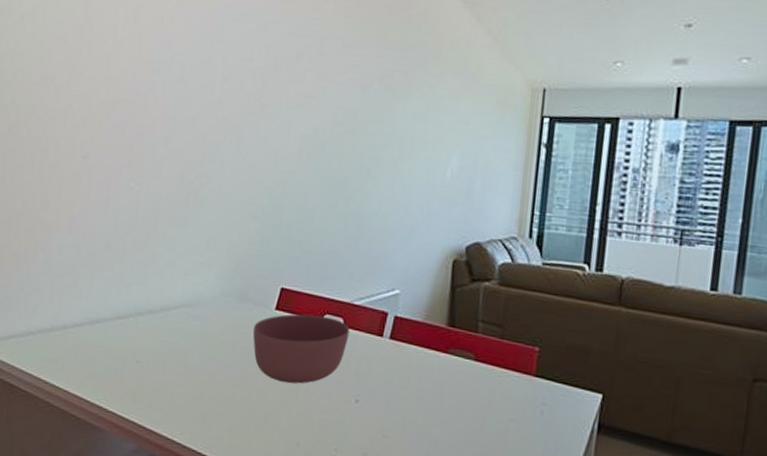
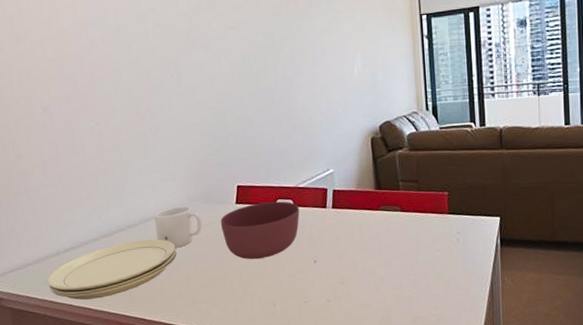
plate: none [47,330,196,391] -> present [47,239,177,300]
mug: none [177,298,233,349] -> present [153,206,202,248]

